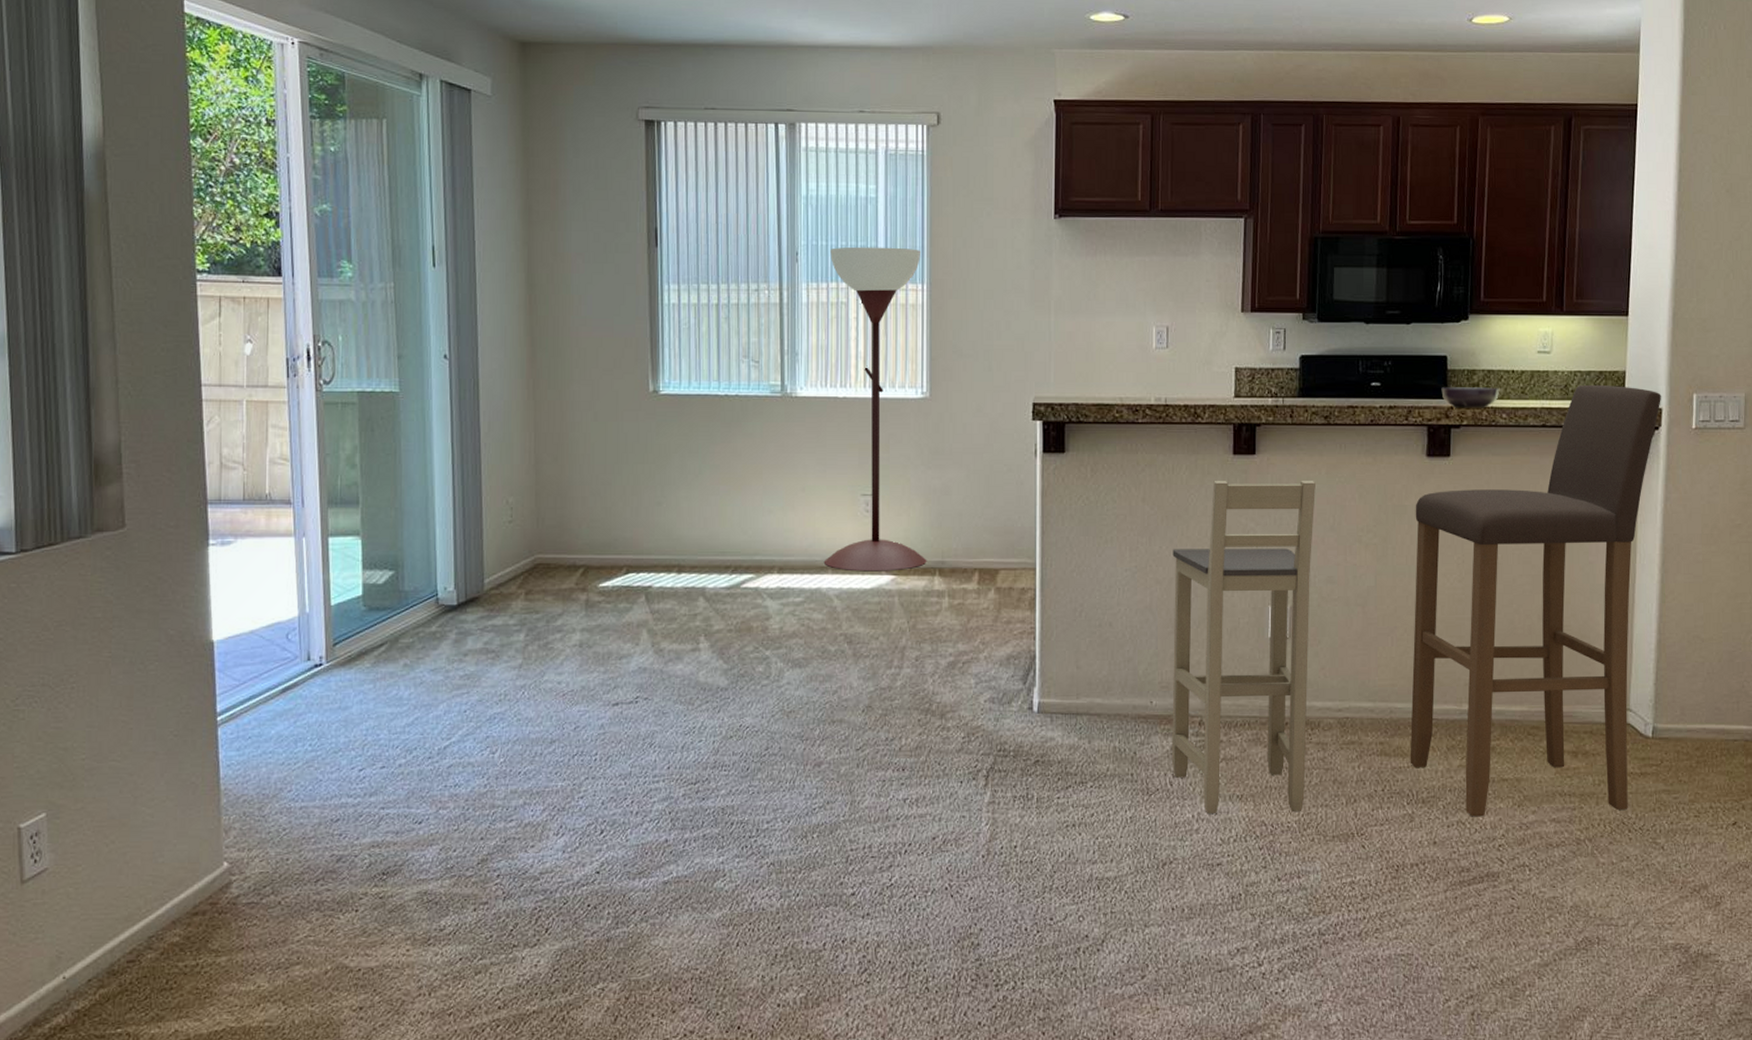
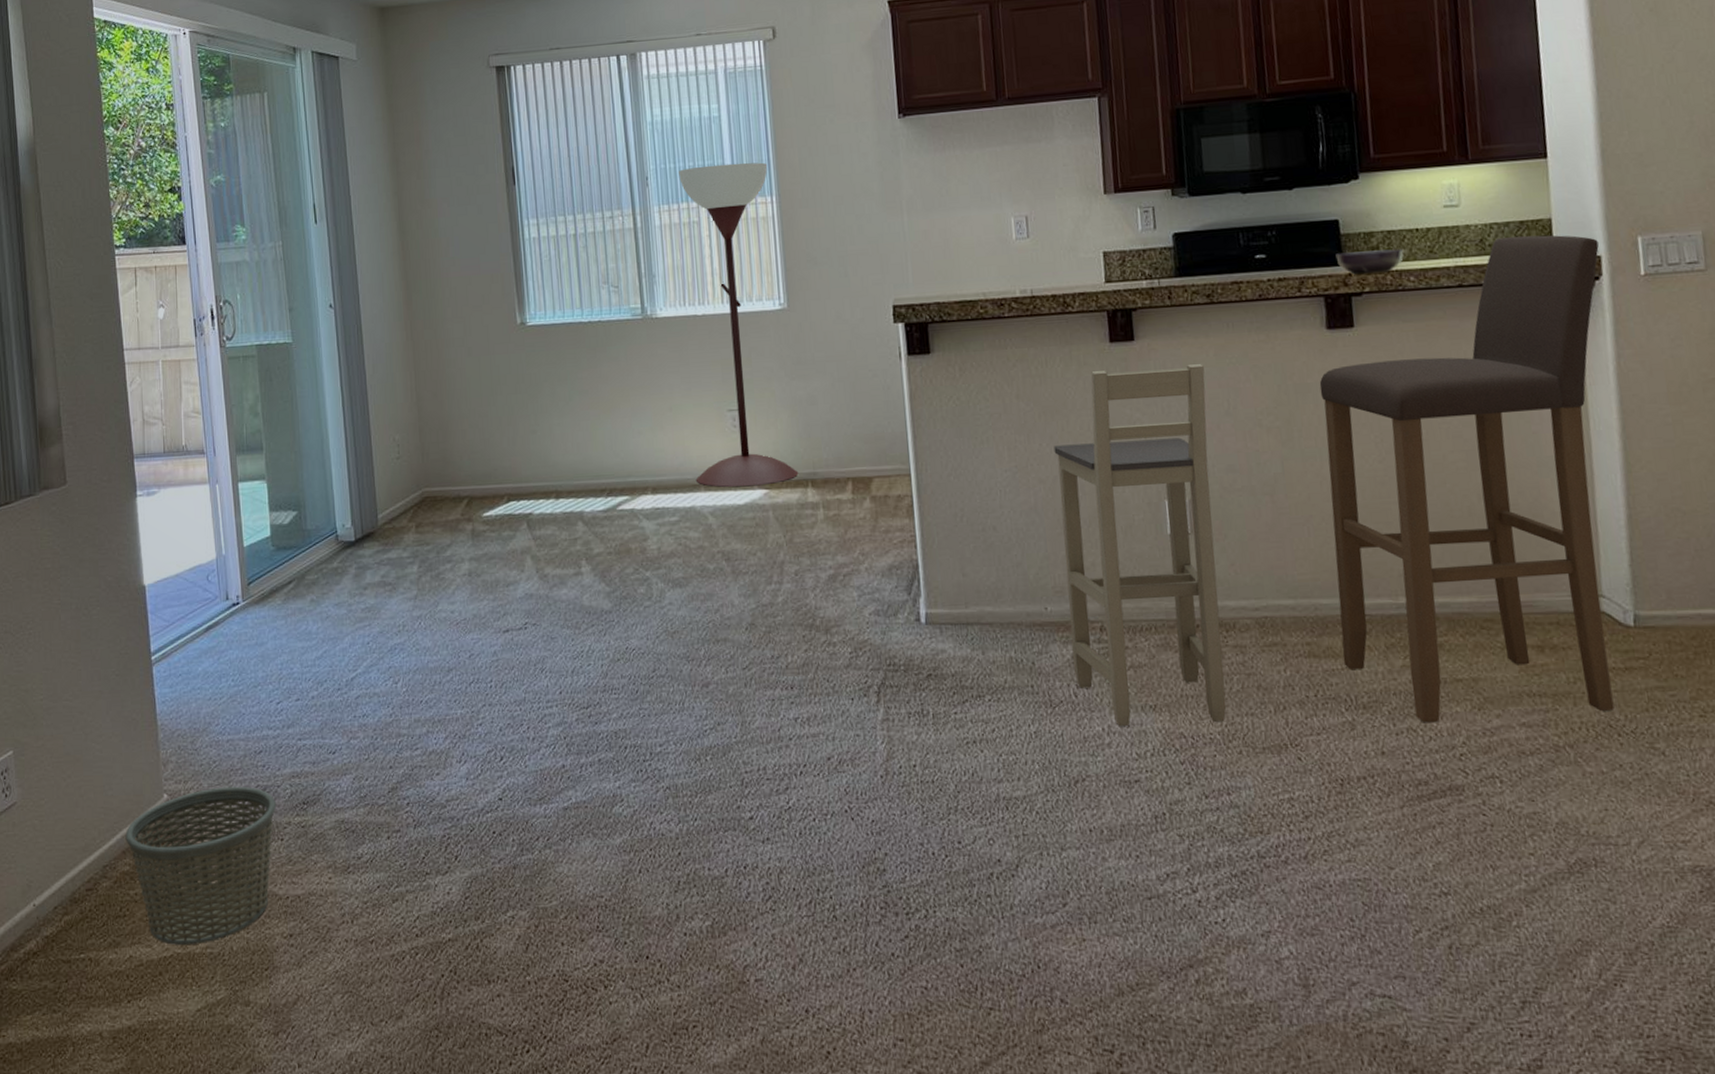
basket: none [176,855,352,1019] -> present [125,786,276,945]

